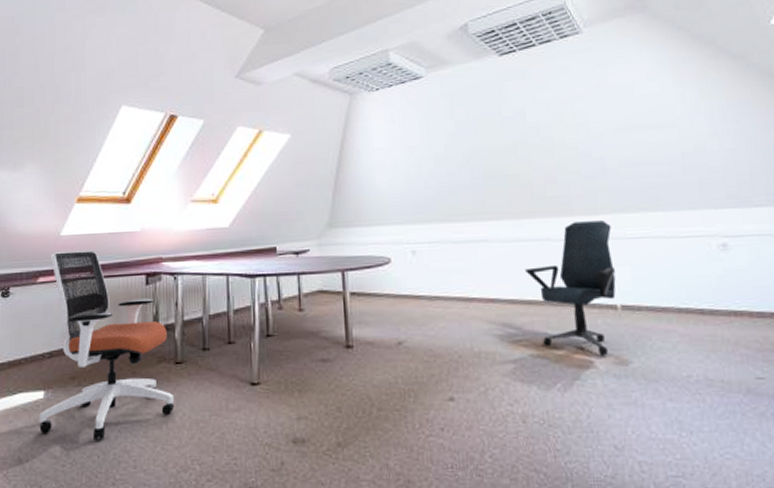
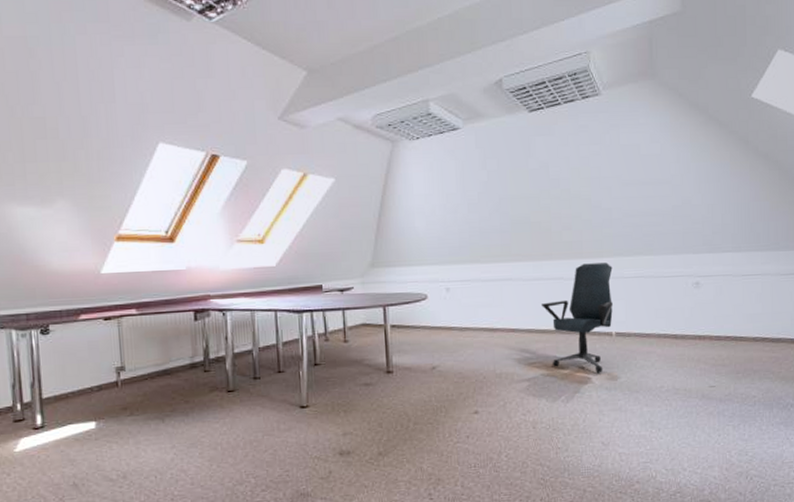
office chair: present [38,250,174,441] -> none [91,288,228,464]

